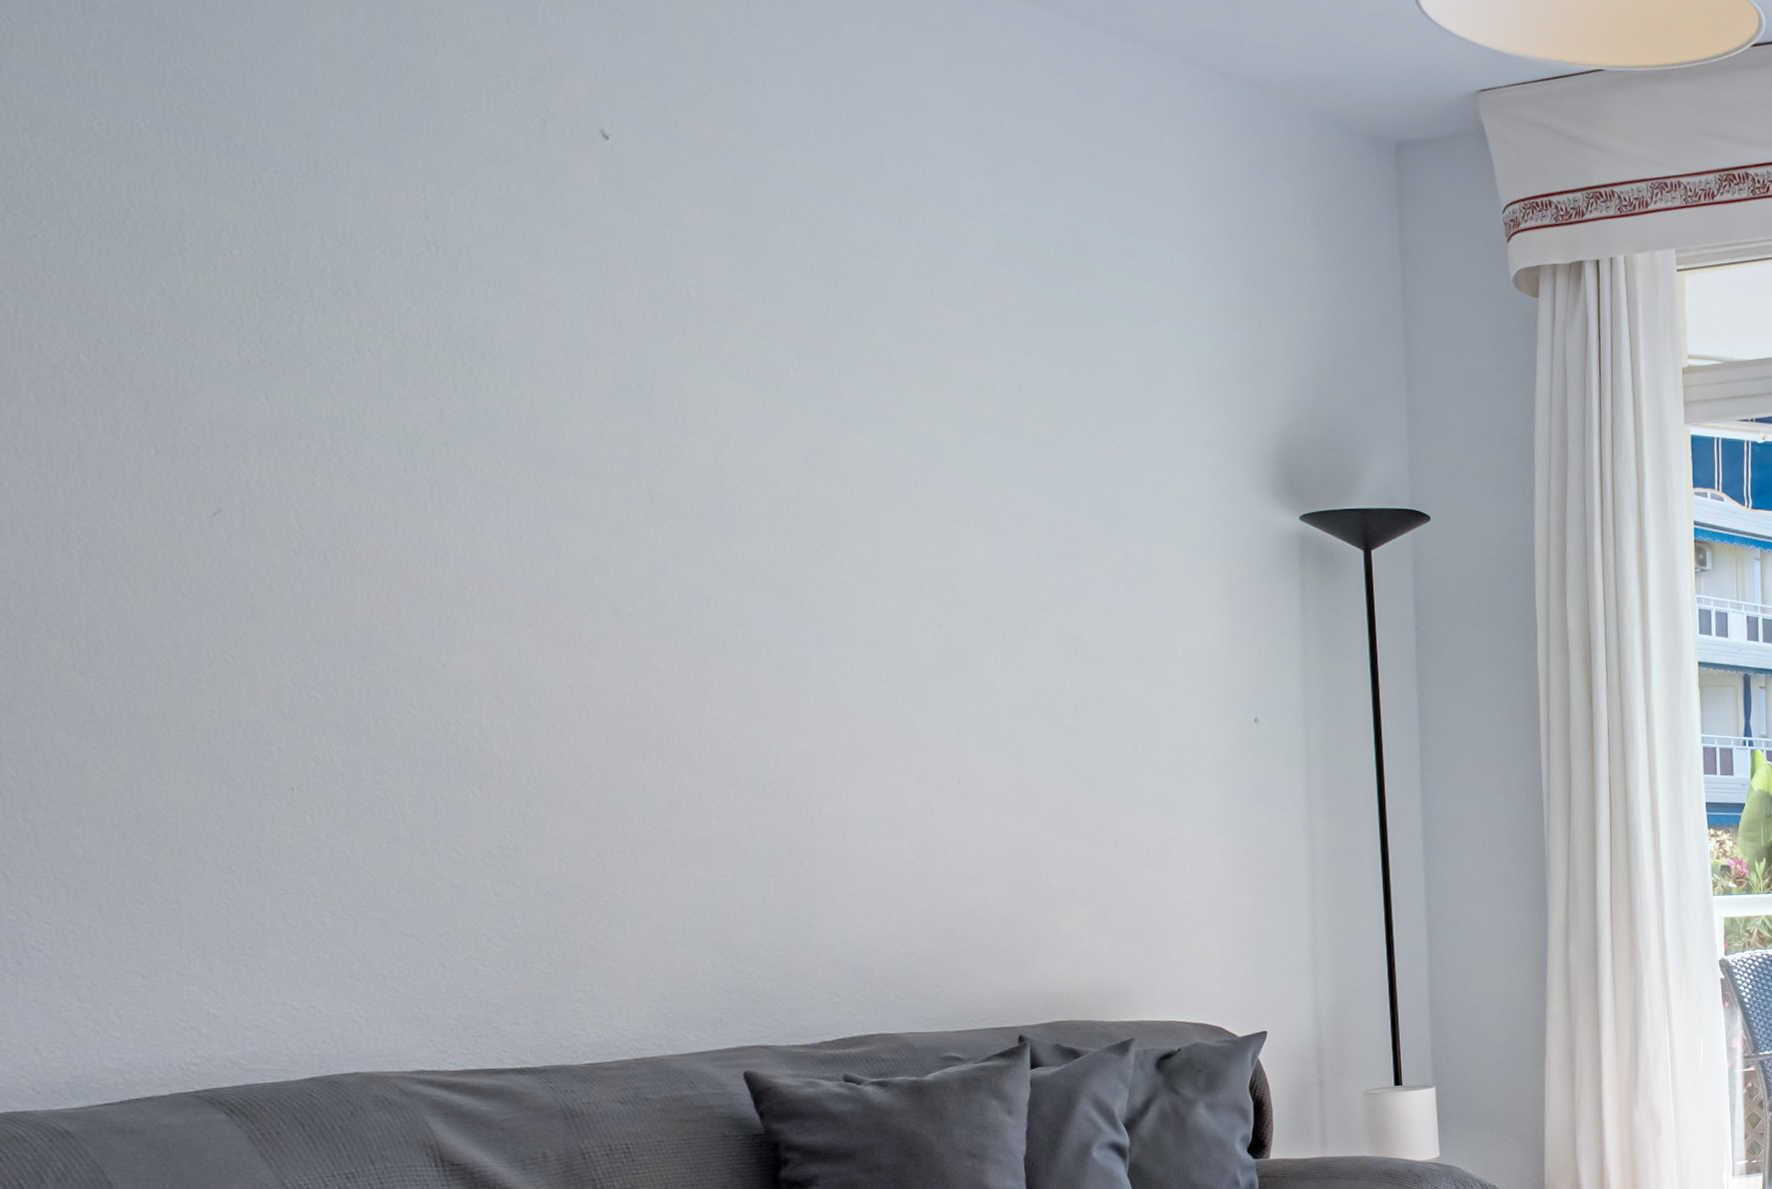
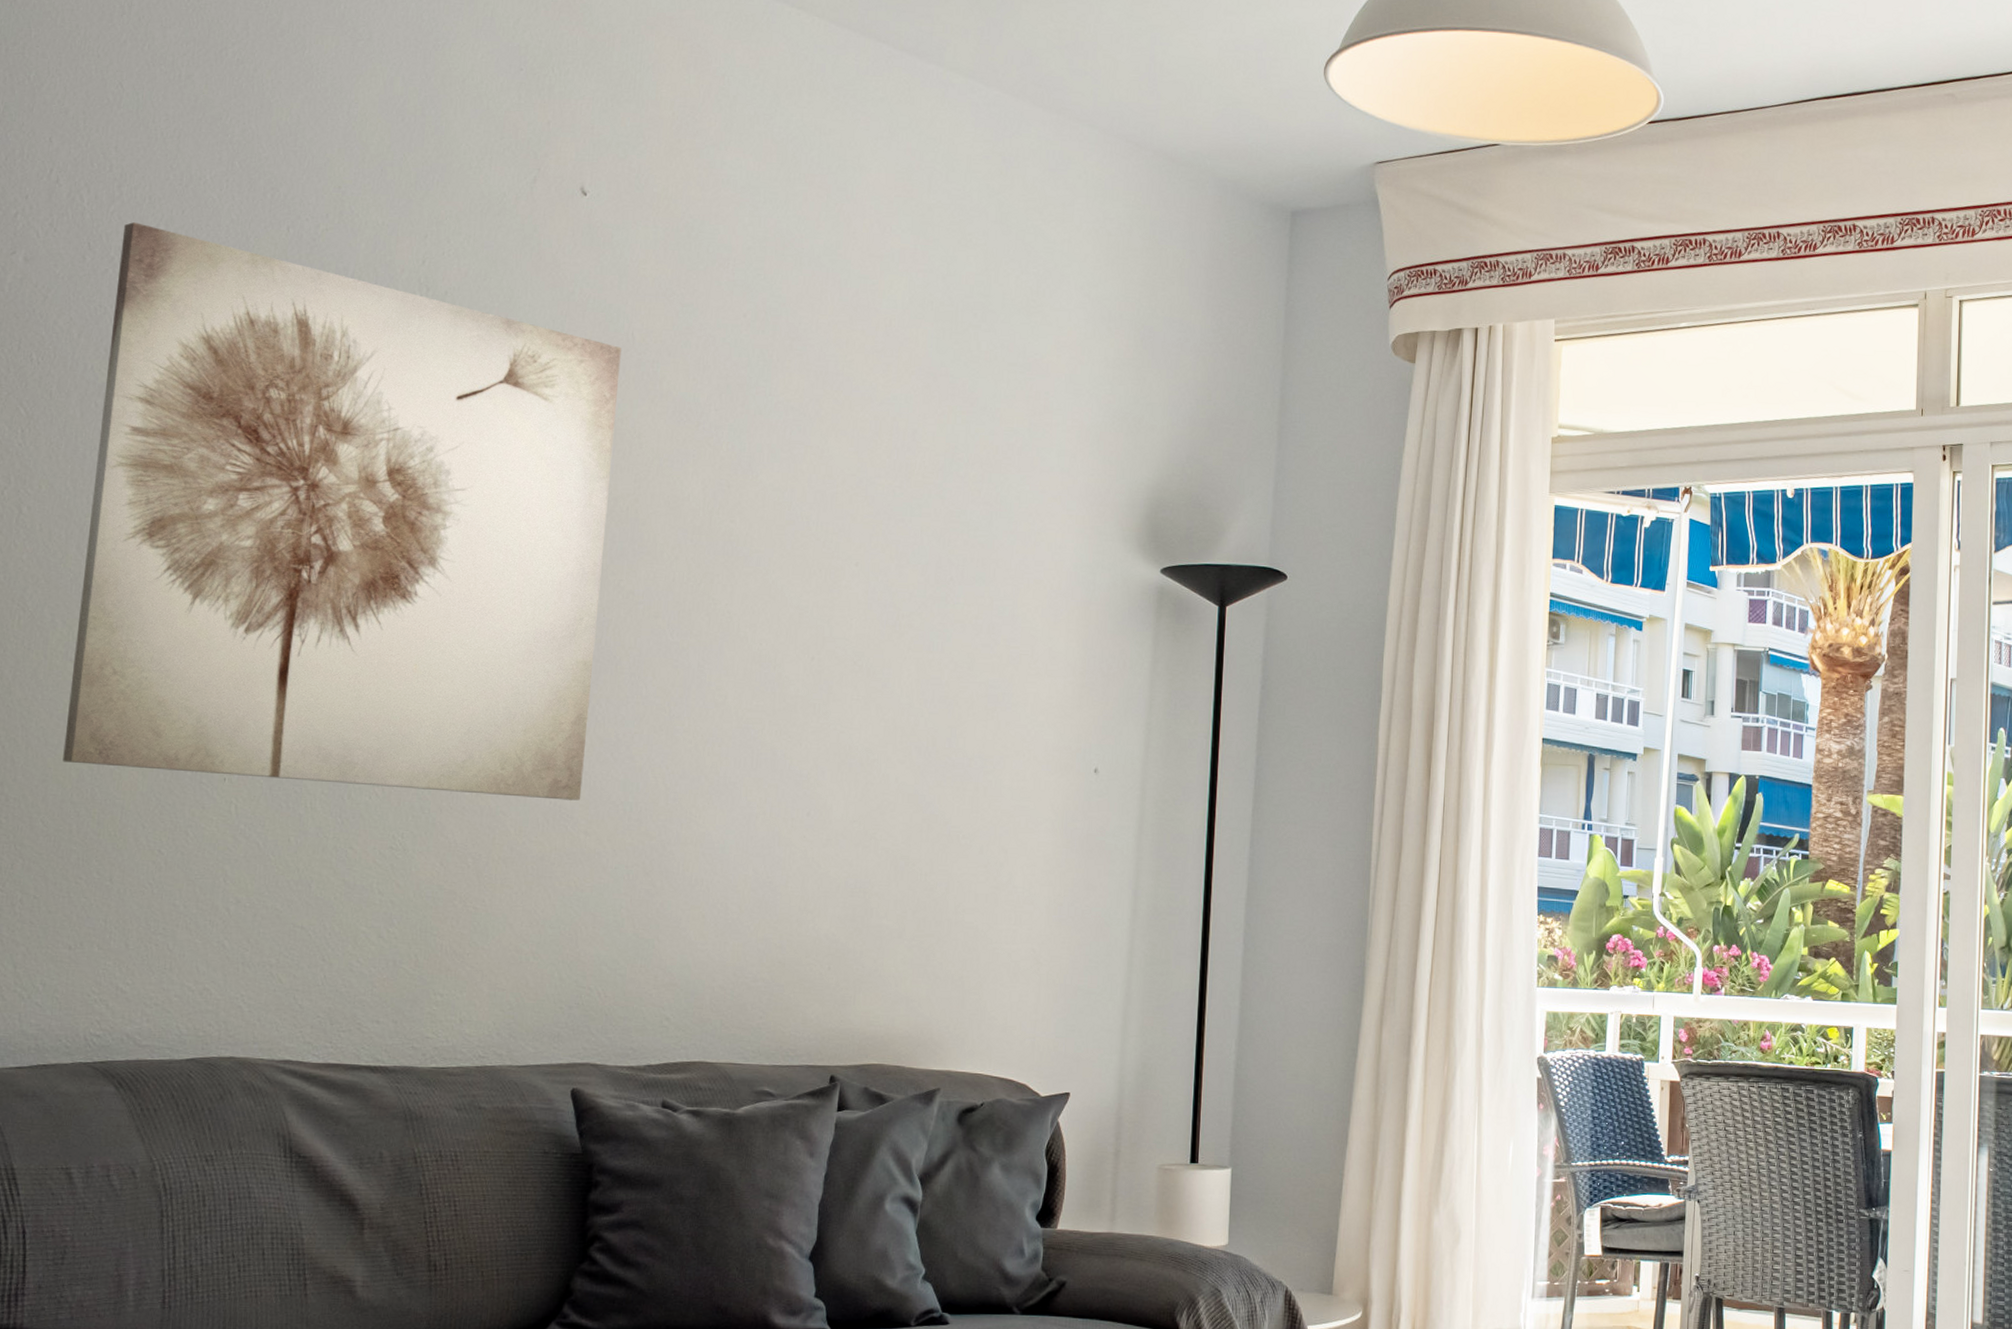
wall art: none [47,179,707,786] -> present [62,222,621,801]

